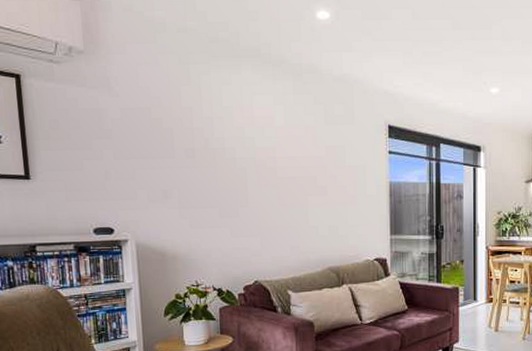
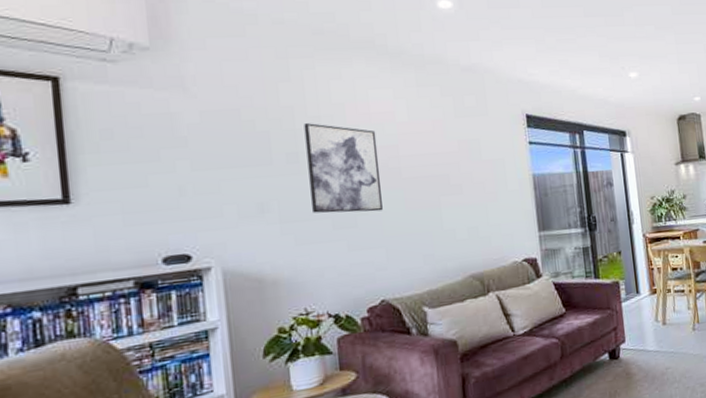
wall art: none [200,123,260,205] -> present [304,123,383,213]

